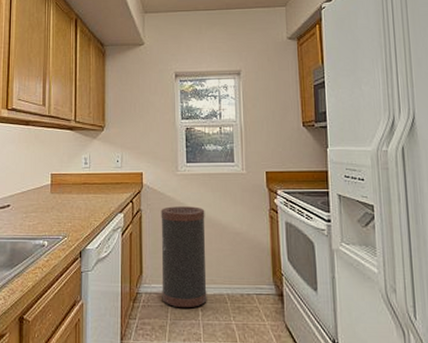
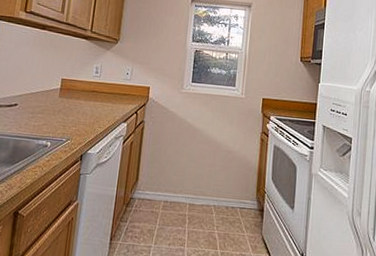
trash can: present [161,206,207,308] -> none [153,121,203,216]

